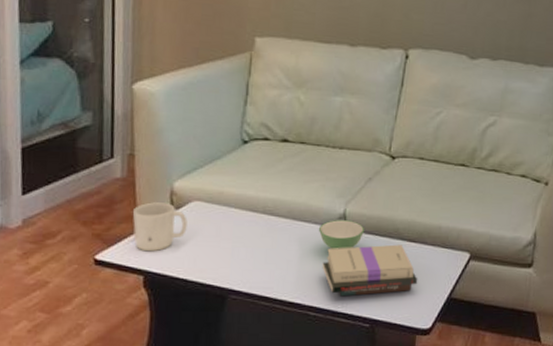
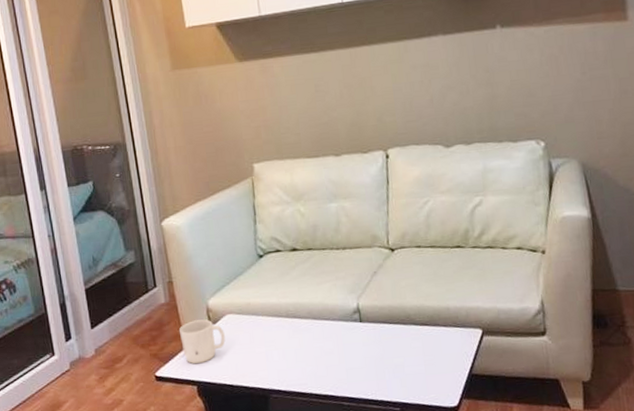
bowl: present [318,220,365,249] -> none [337,313,379,342]
books: present [322,244,418,297] -> none [346,329,438,385]

